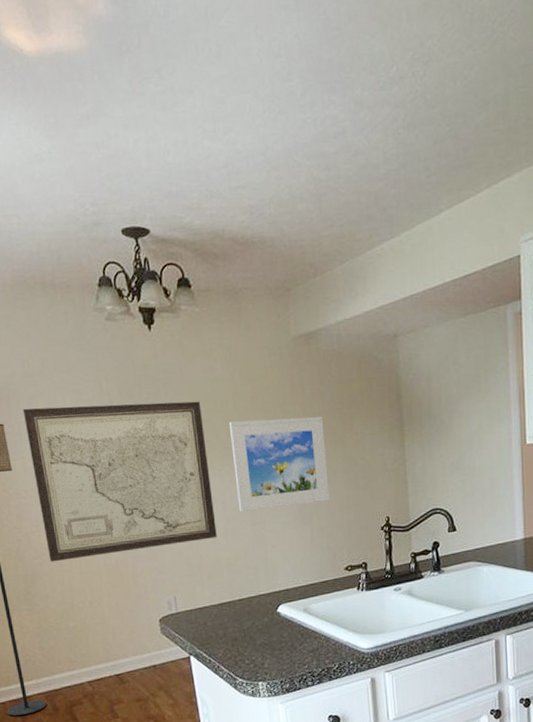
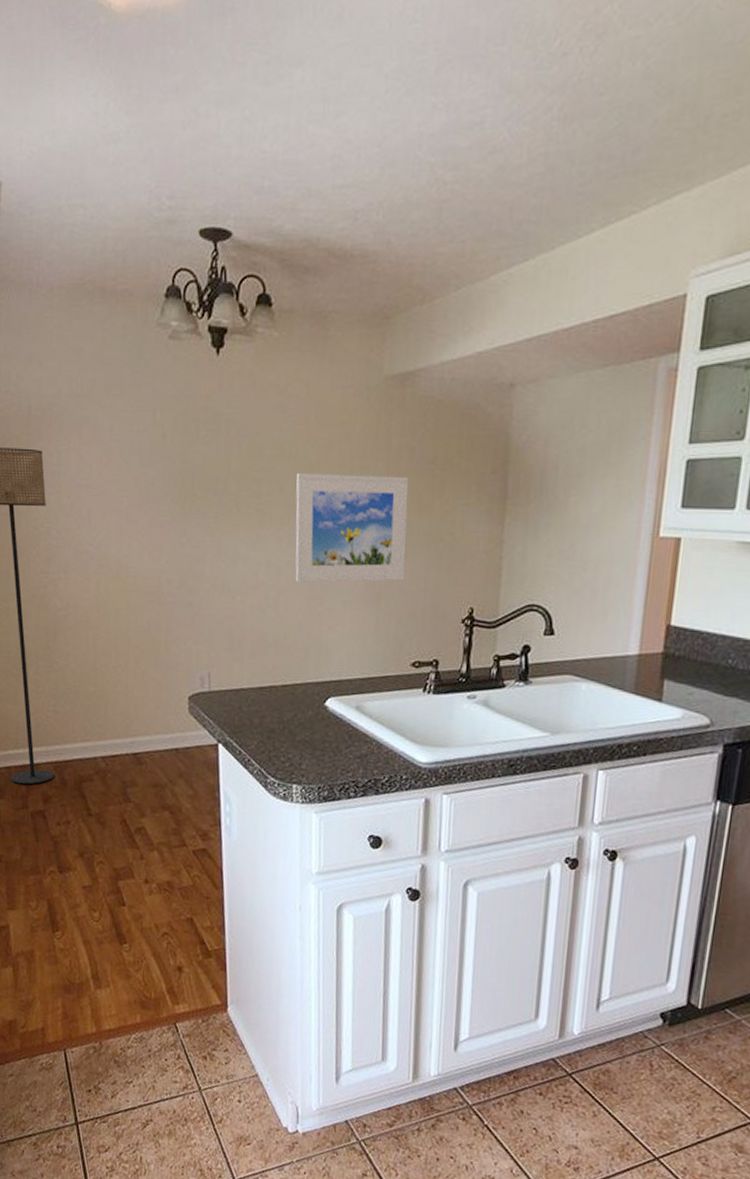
wall art: present [22,401,217,562] -> none [64,435,267,616]

